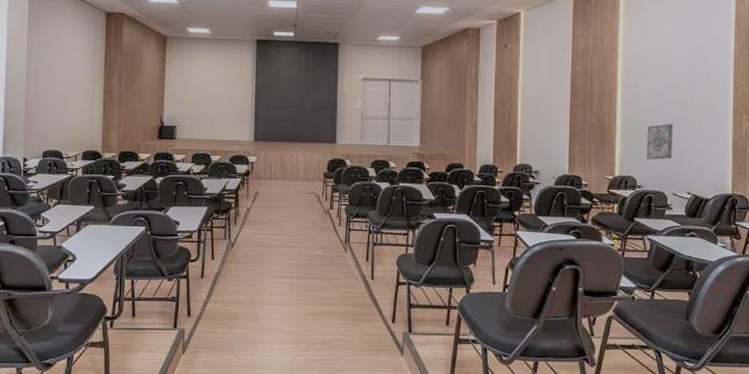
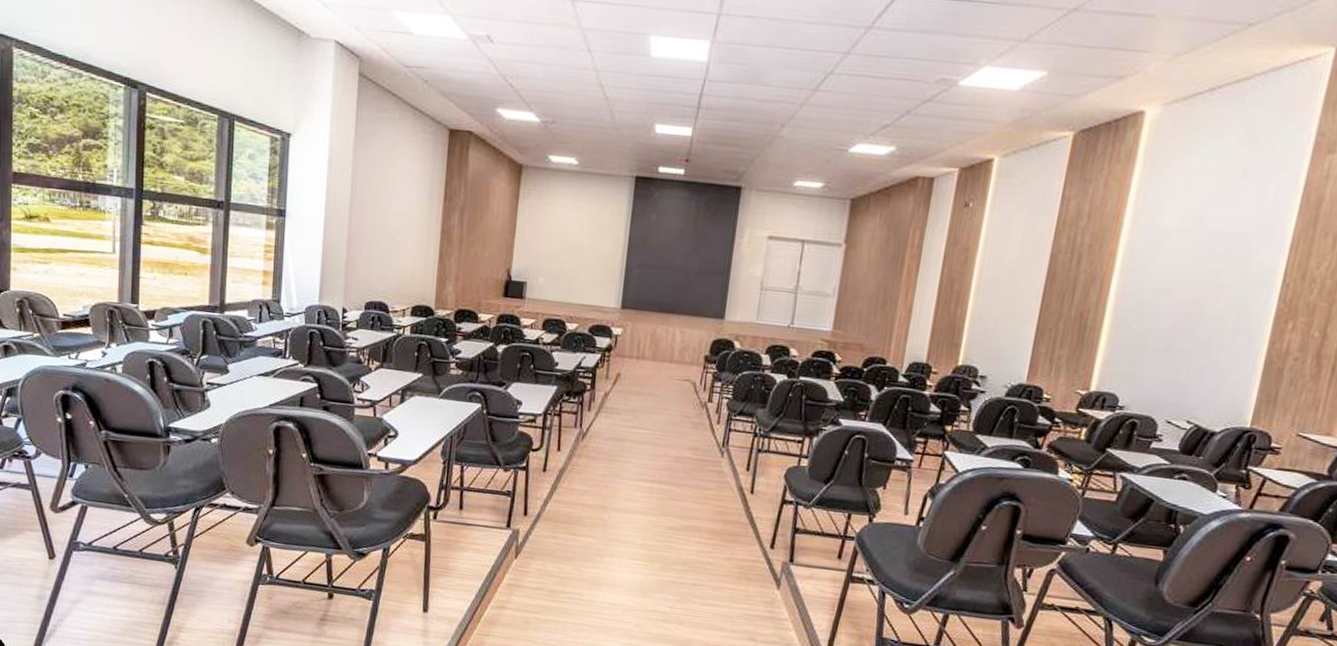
wall art: present [646,123,673,160] -> none [1137,326,1184,375]

